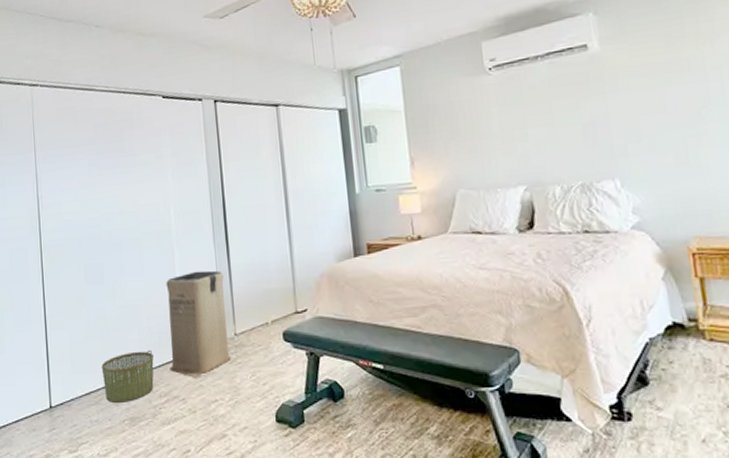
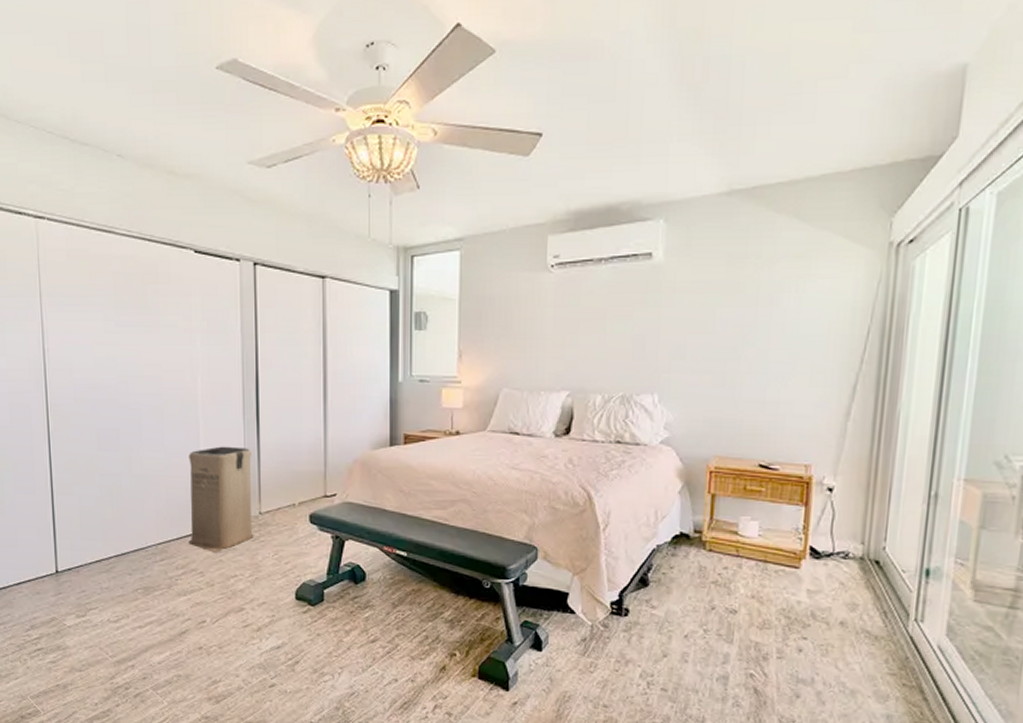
basket: present [101,350,154,403] -> none [114,522,172,572]

